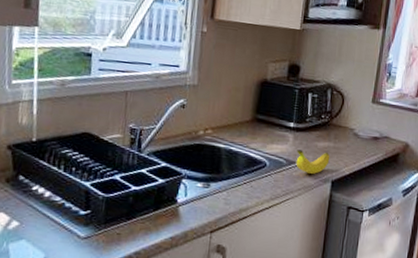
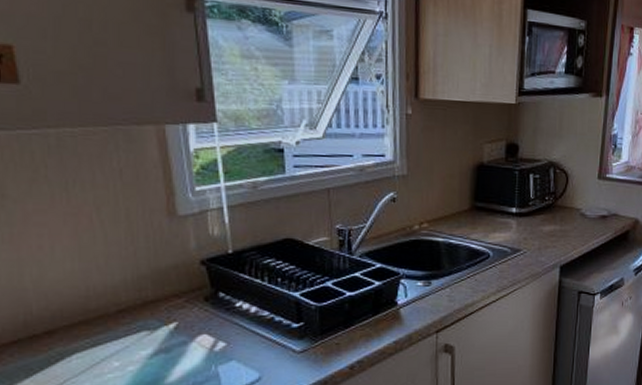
banana: present [296,149,330,175] -> none [521,236,557,262]

